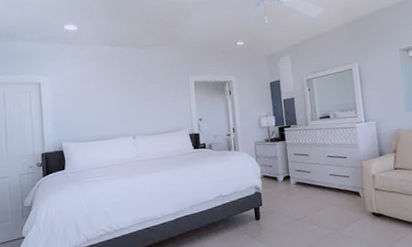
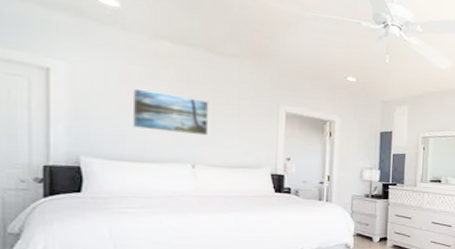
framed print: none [90,84,142,115] -> present [132,88,209,136]

